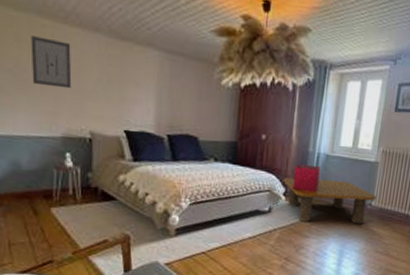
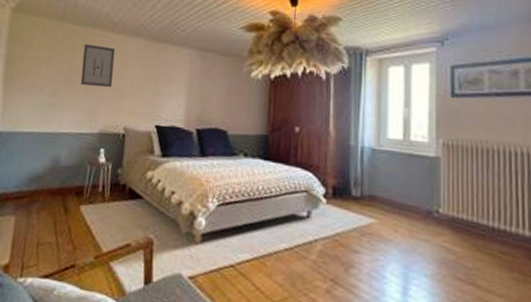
coffee table: present [283,177,376,225] -> none [322,175,443,239]
storage bin: present [292,163,321,193] -> none [334,159,367,195]

